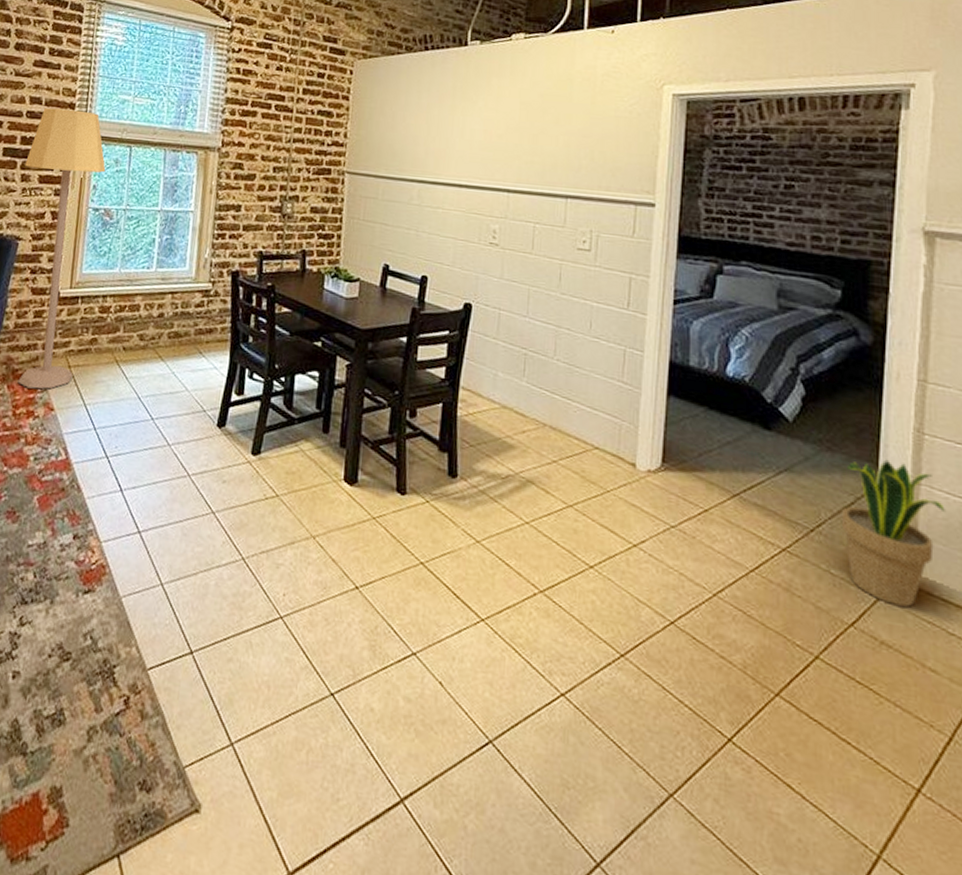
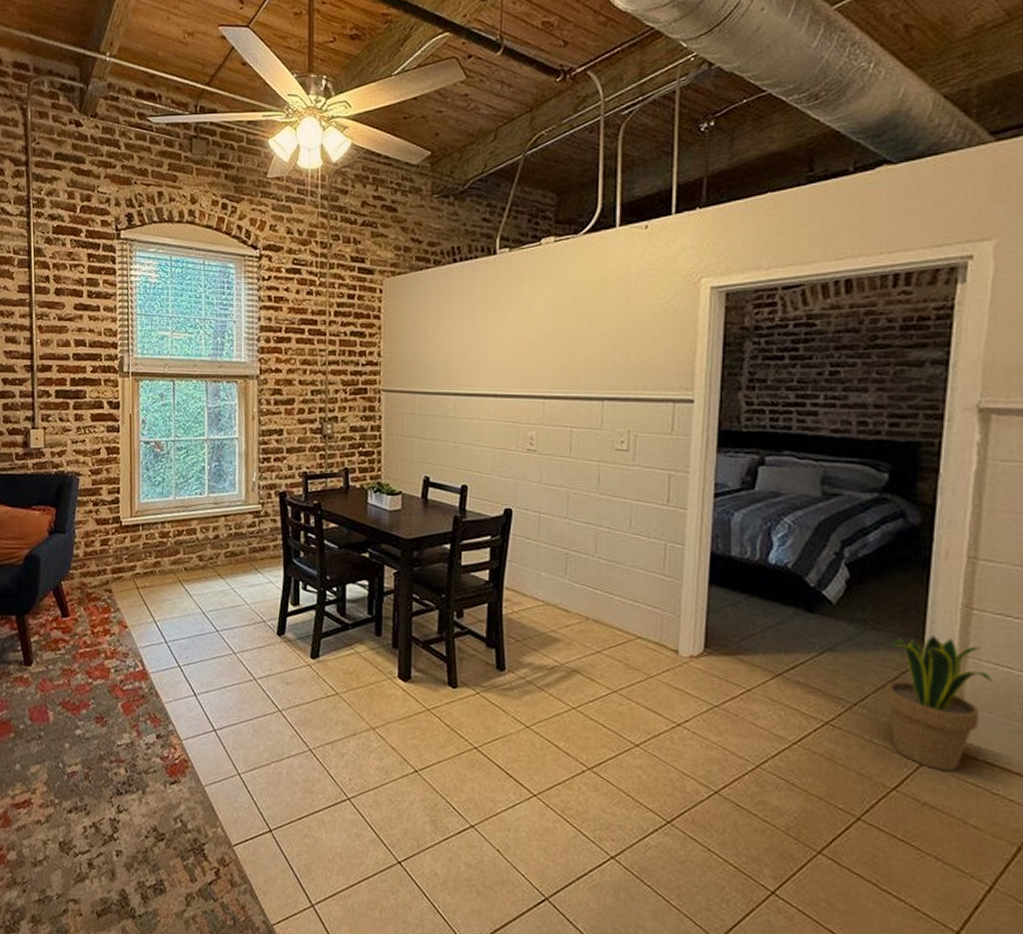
lamp: present [18,107,106,389] -> none [77,349,152,610]

